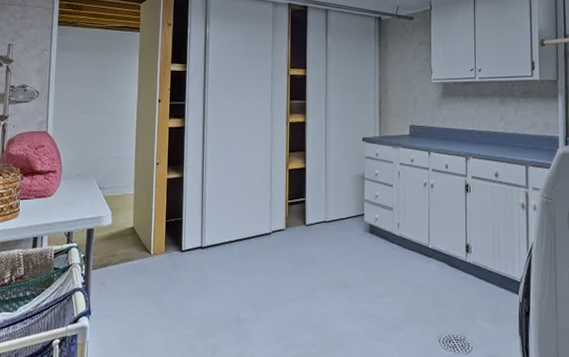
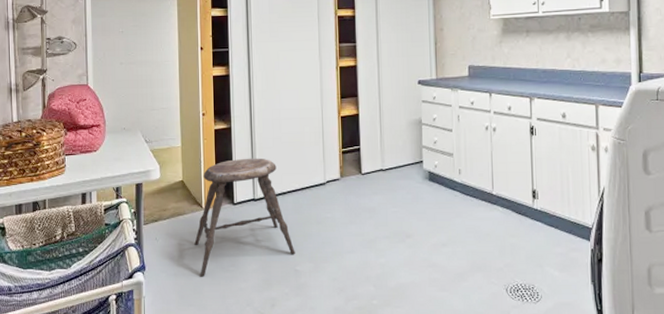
stool: none [141,207,239,323] -> present [194,158,295,277]

